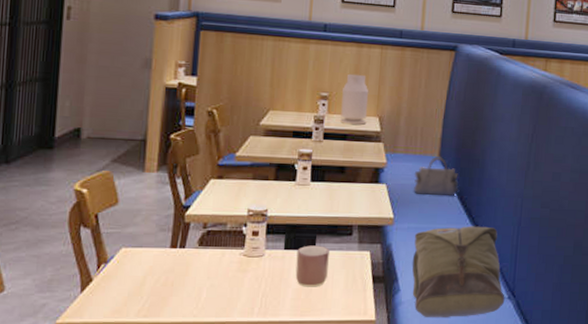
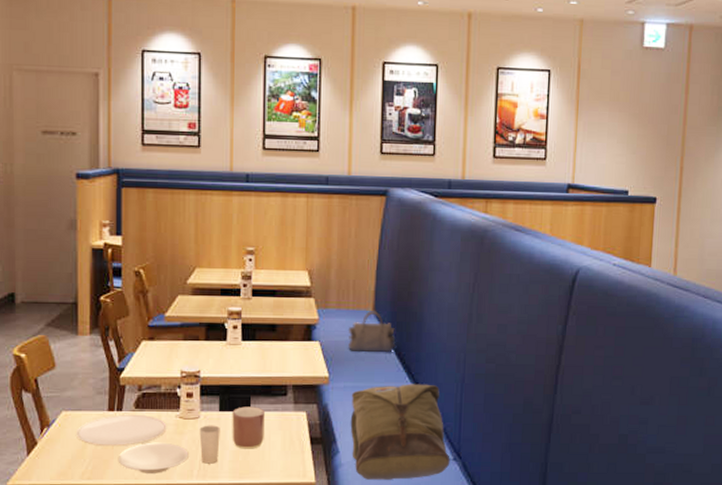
plate: none [135,251,230,284] -> present [76,414,167,447]
saucer: none [177,280,252,311] -> present [118,442,190,474]
cup: none [262,263,284,302] -> present [199,425,220,464]
water jug: present [340,74,369,125] -> none [268,226,297,281]

